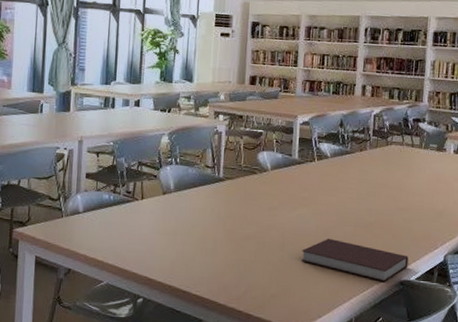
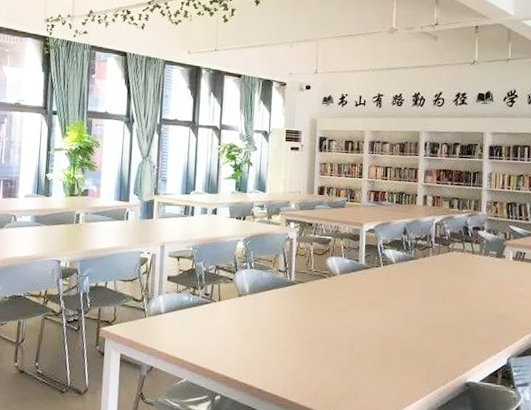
notebook: present [301,238,409,283] -> none [369,340,473,384]

